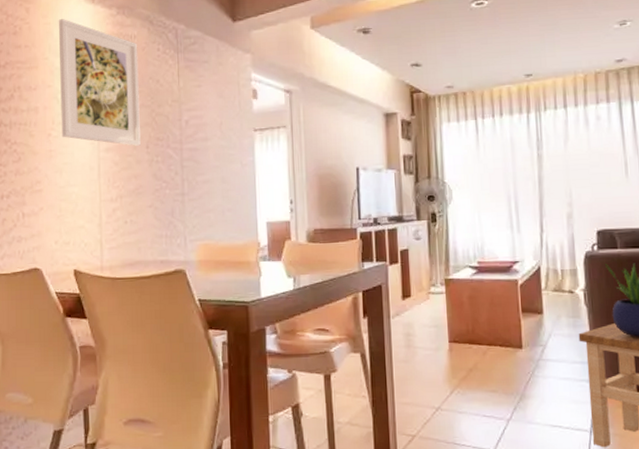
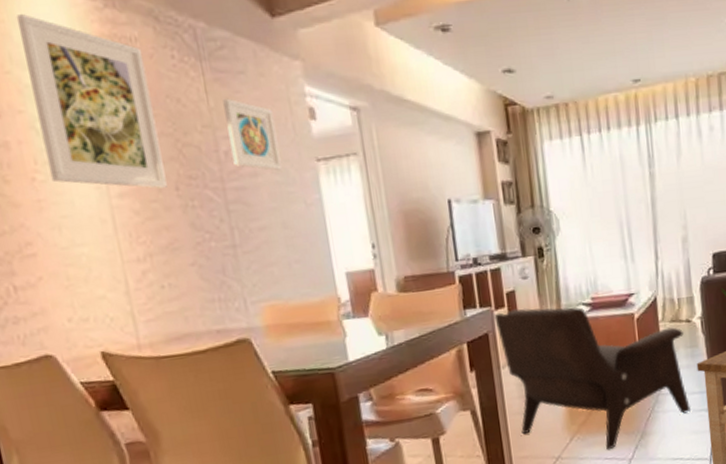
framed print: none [190,81,227,138] -> present [223,98,282,171]
armchair: none [388,265,572,408] -> present [494,307,691,450]

